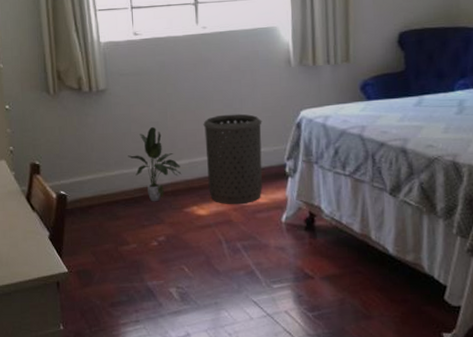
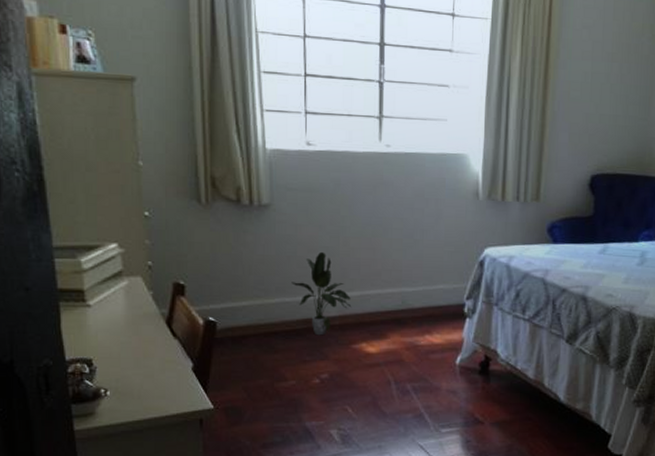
laundry basket: present [203,113,263,205] -> none [379,245,444,344]

